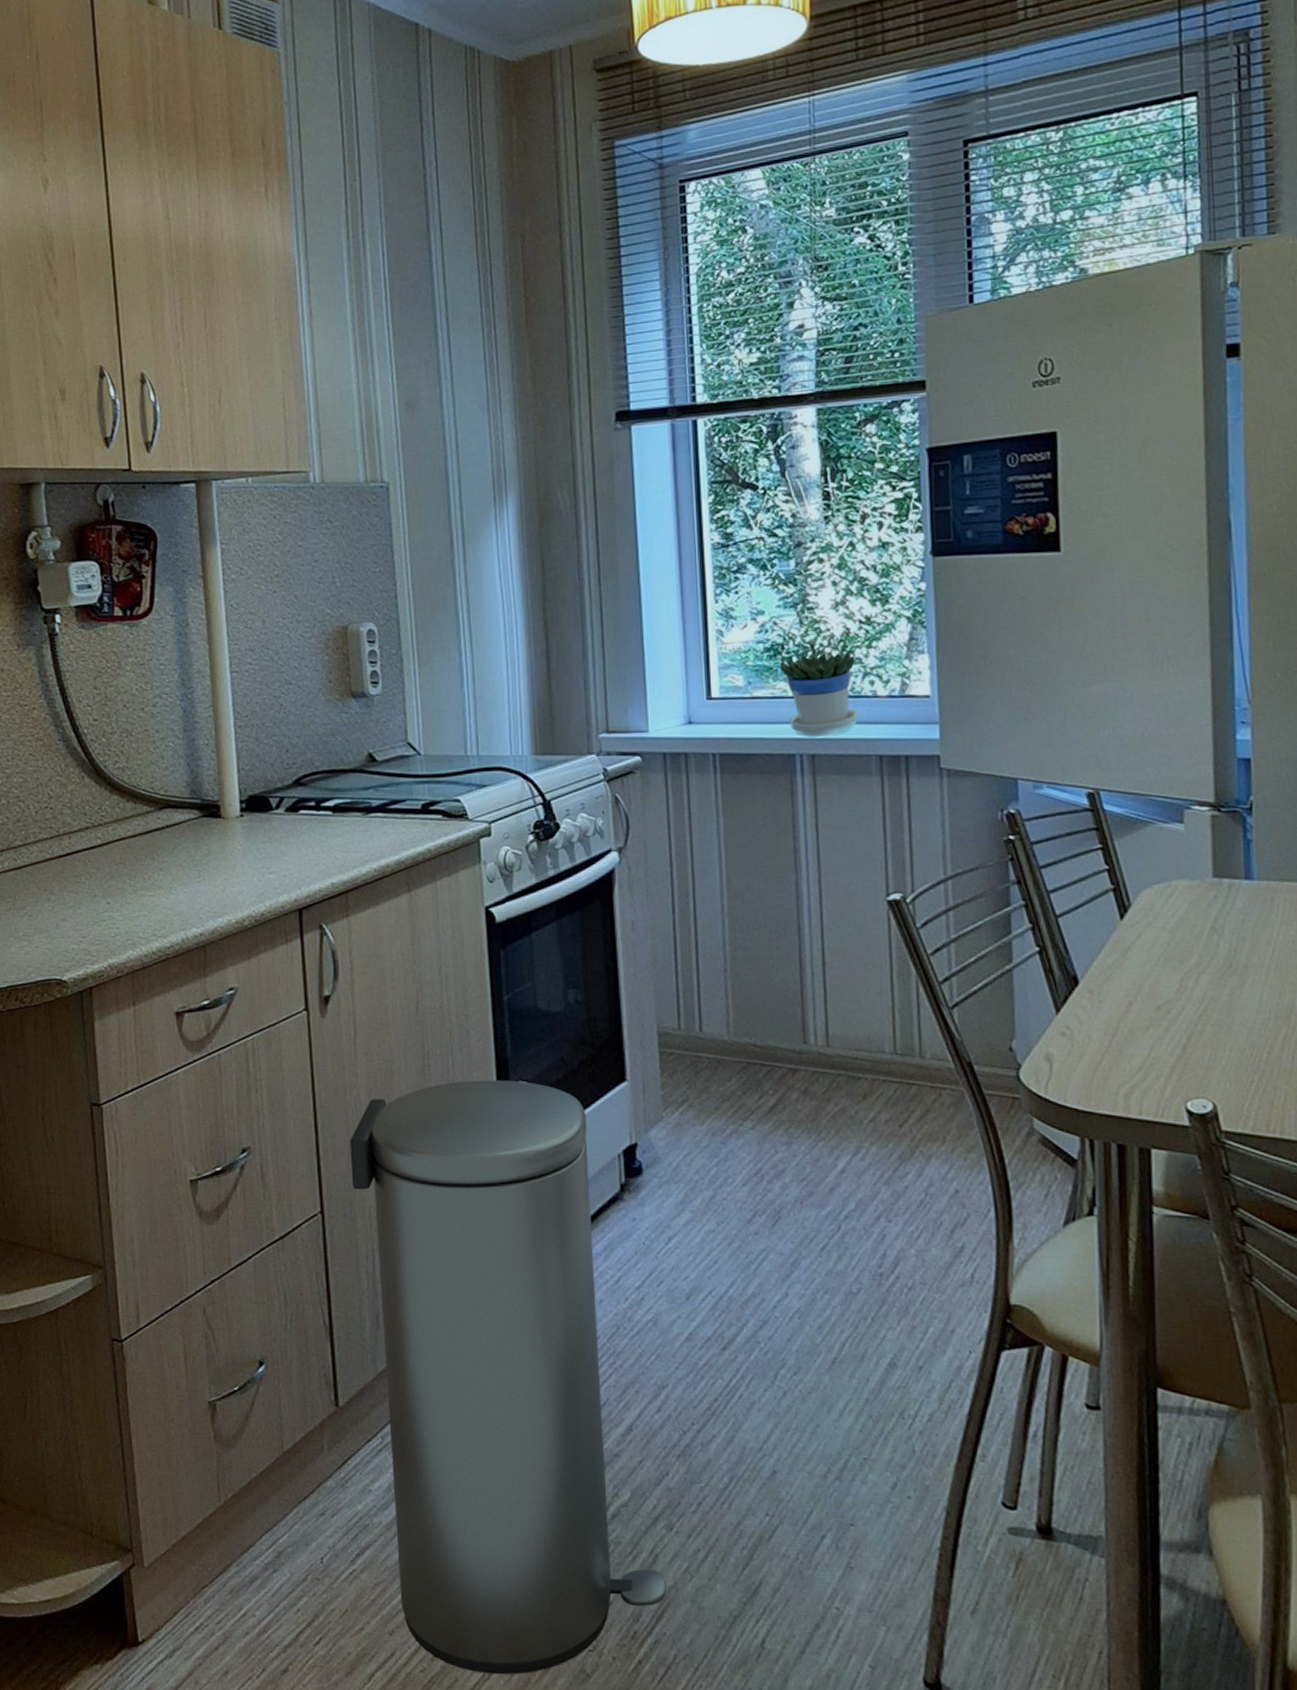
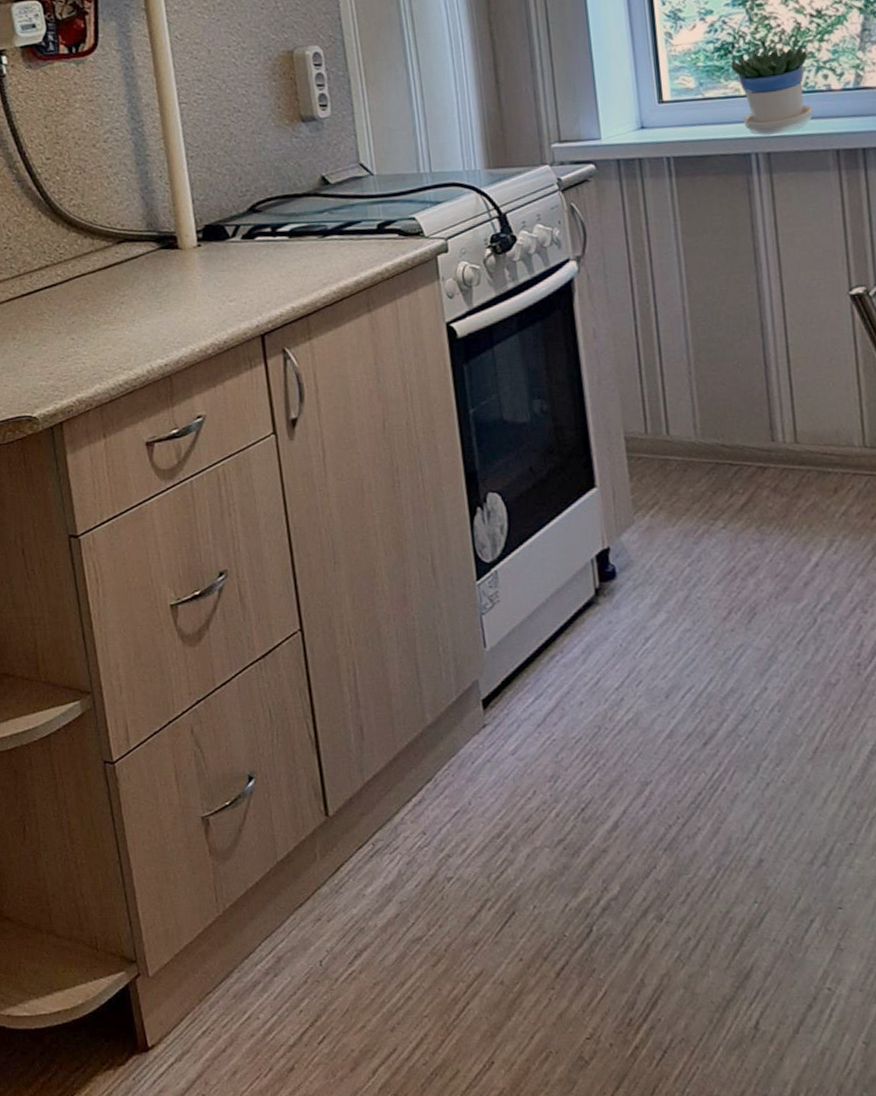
pedal bin: present [350,1080,667,1675] -> none [324,492,660,1065]

